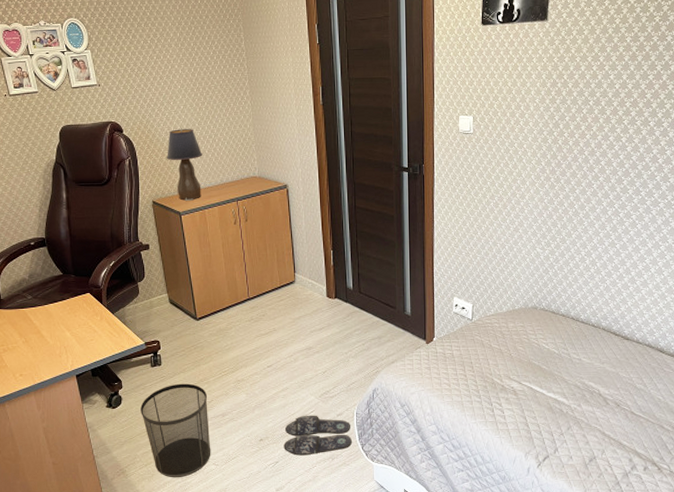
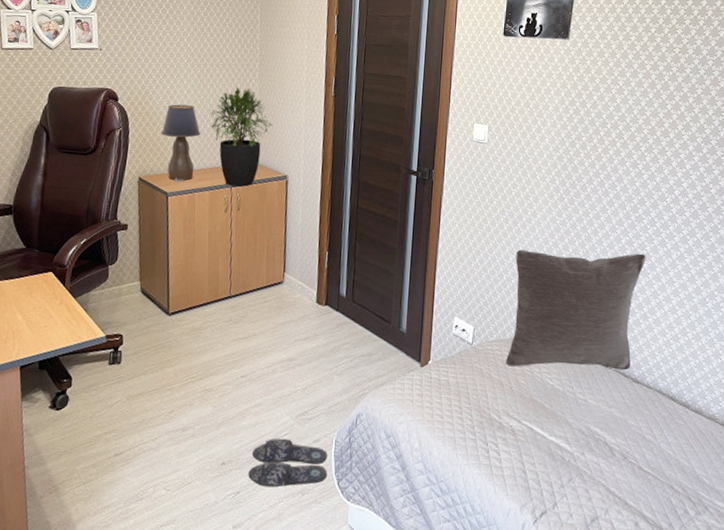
waste bin: present [140,383,211,477] -> none [88,387,168,502]
potted plant: none [208,106,269,201] -> present [210,87,273,188]
pillow: none [504,222,632,336] -> present [506,249,646,371]

